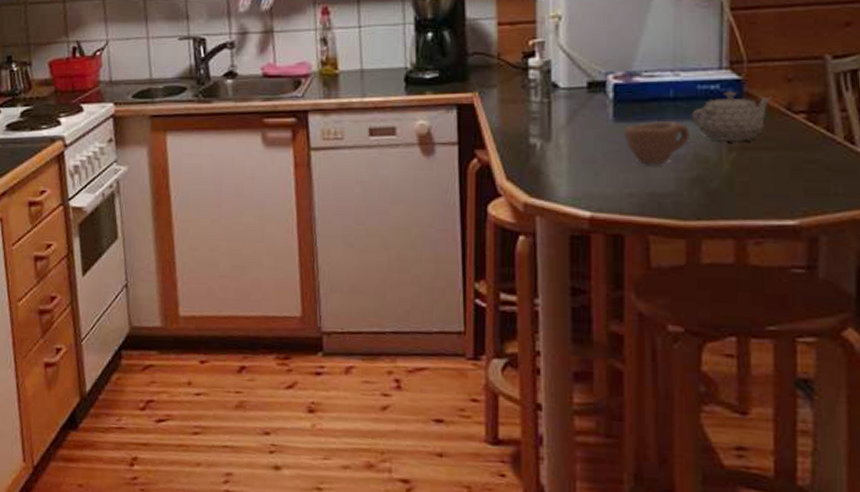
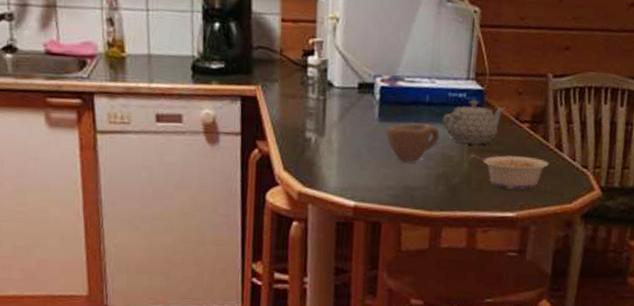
legume: none [731,151,837,193] -> present [470,153,549,190]

